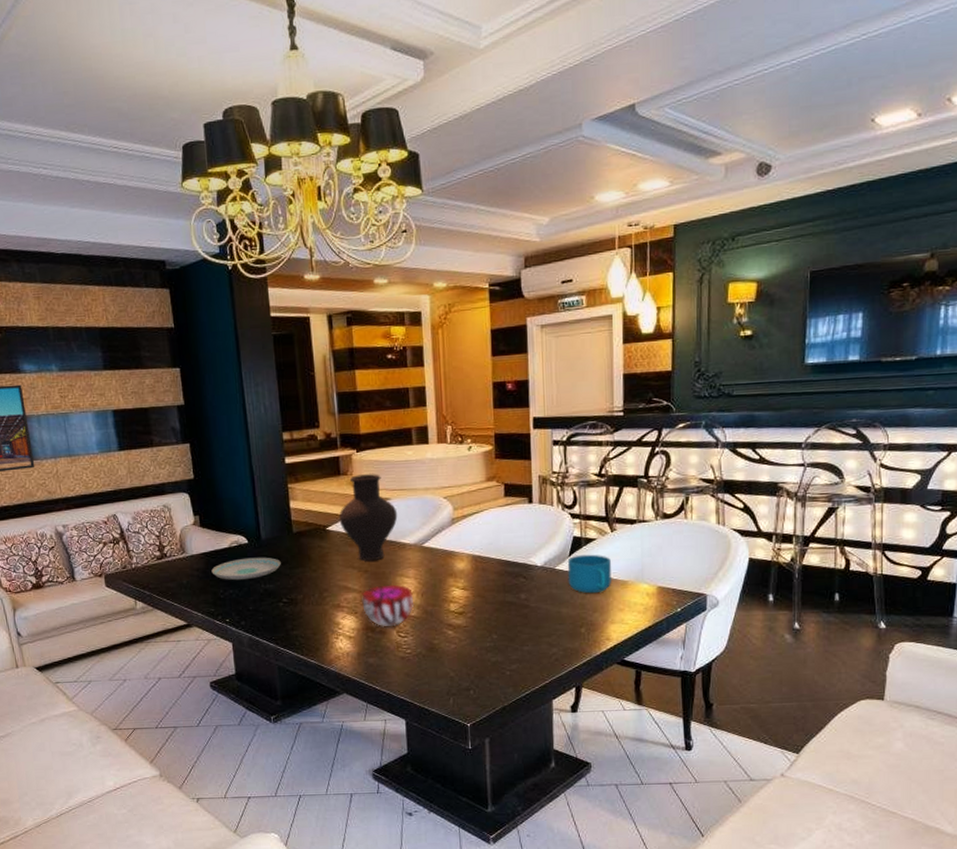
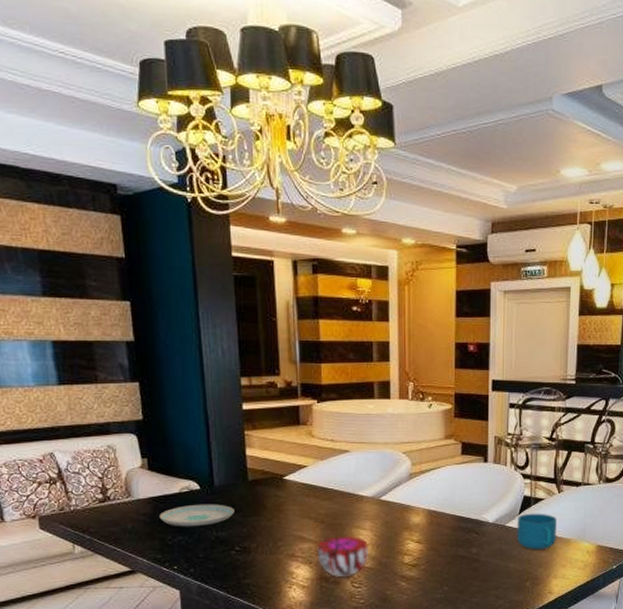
vase: present [339,474,398,561] -> none [296,425,357,512]

